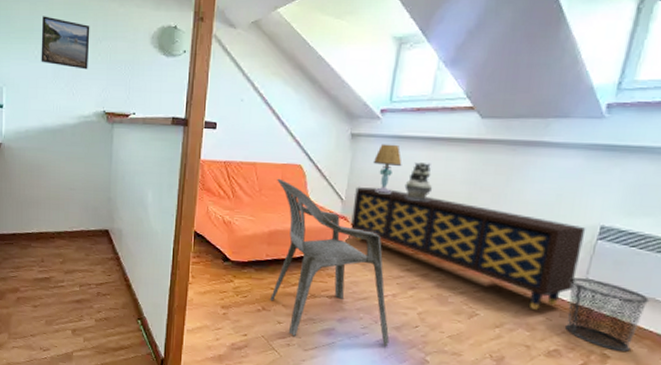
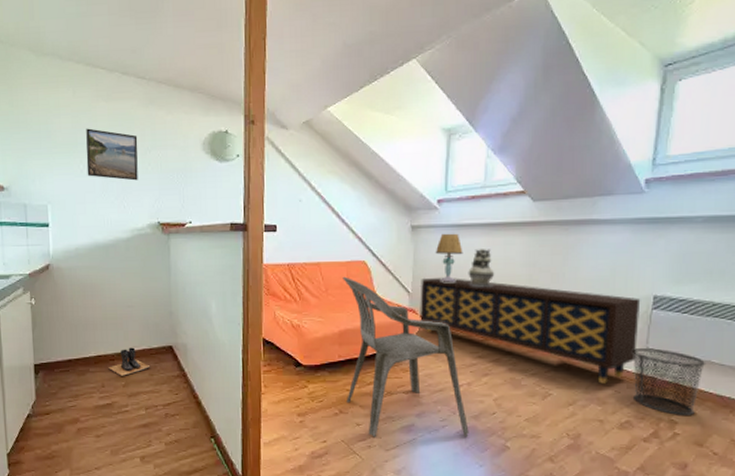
boots: none [49,227,87,254] -> present [108,347,151,376]

